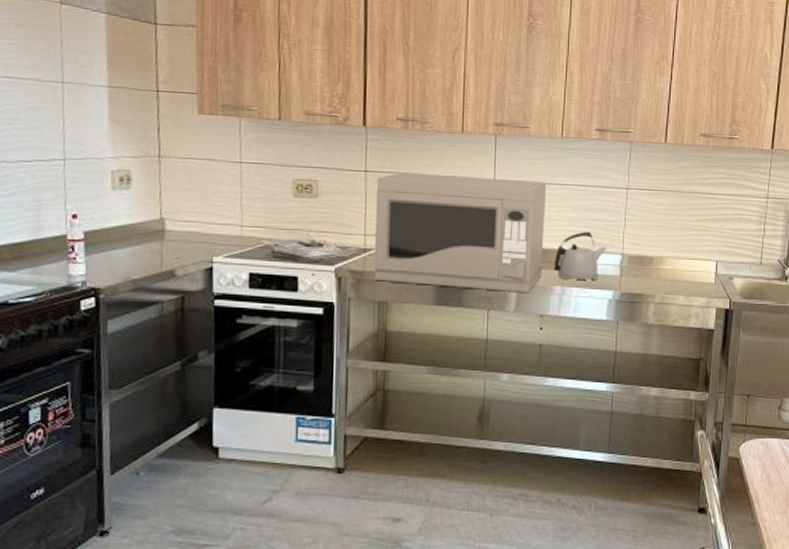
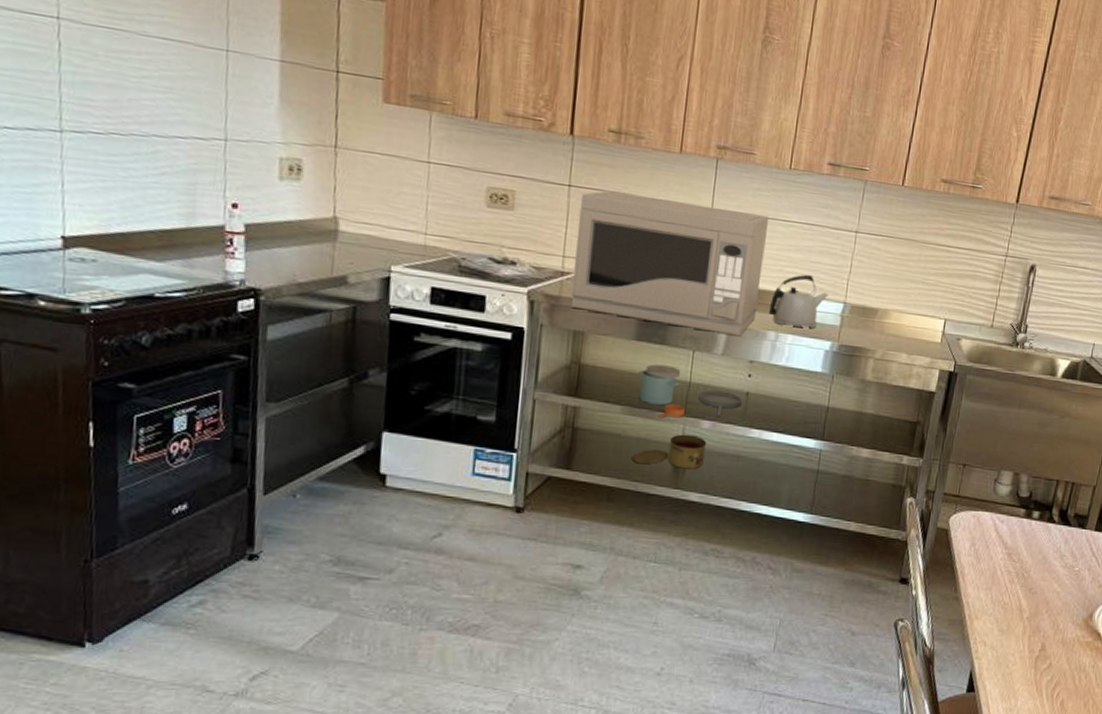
cookware set: none [439,325,536,375] -> present [637,364,742,419]
cooking pot: none [439,388,506,420] -> present [631,434,706,470]

